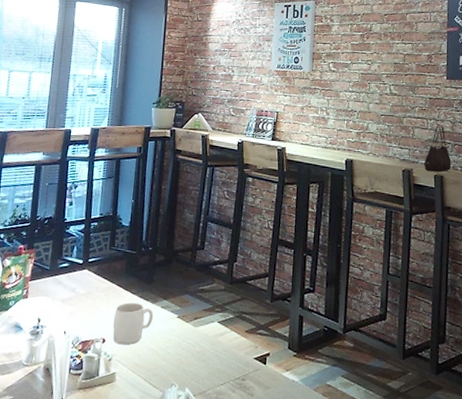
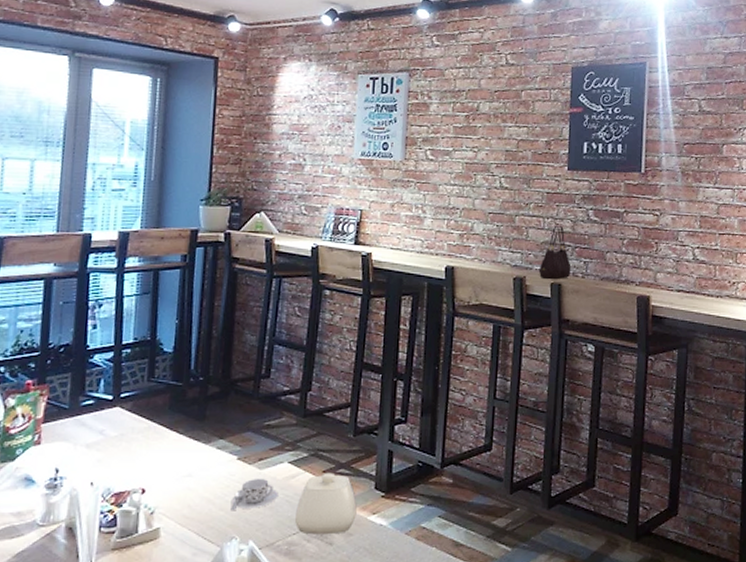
mug: present [113,303,153,345] -> none [155,445,206,495]
teacup: none [171,334,210,361] -> present [230,478,278,510]
sugar bowl: none [223,332,274,387] -> present [295,472,357,535]

